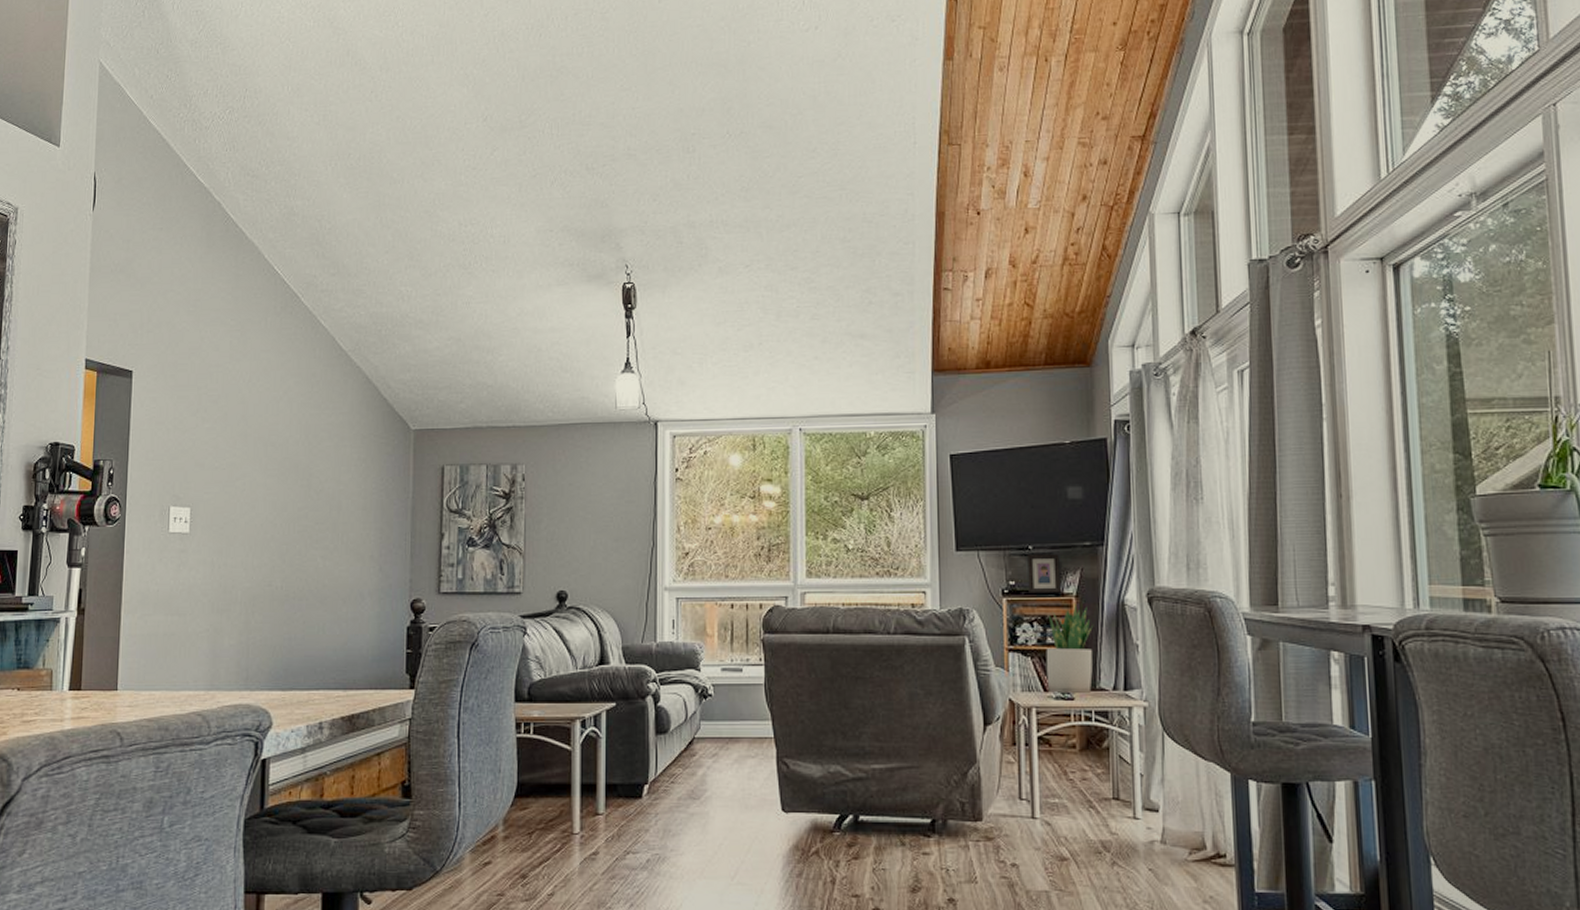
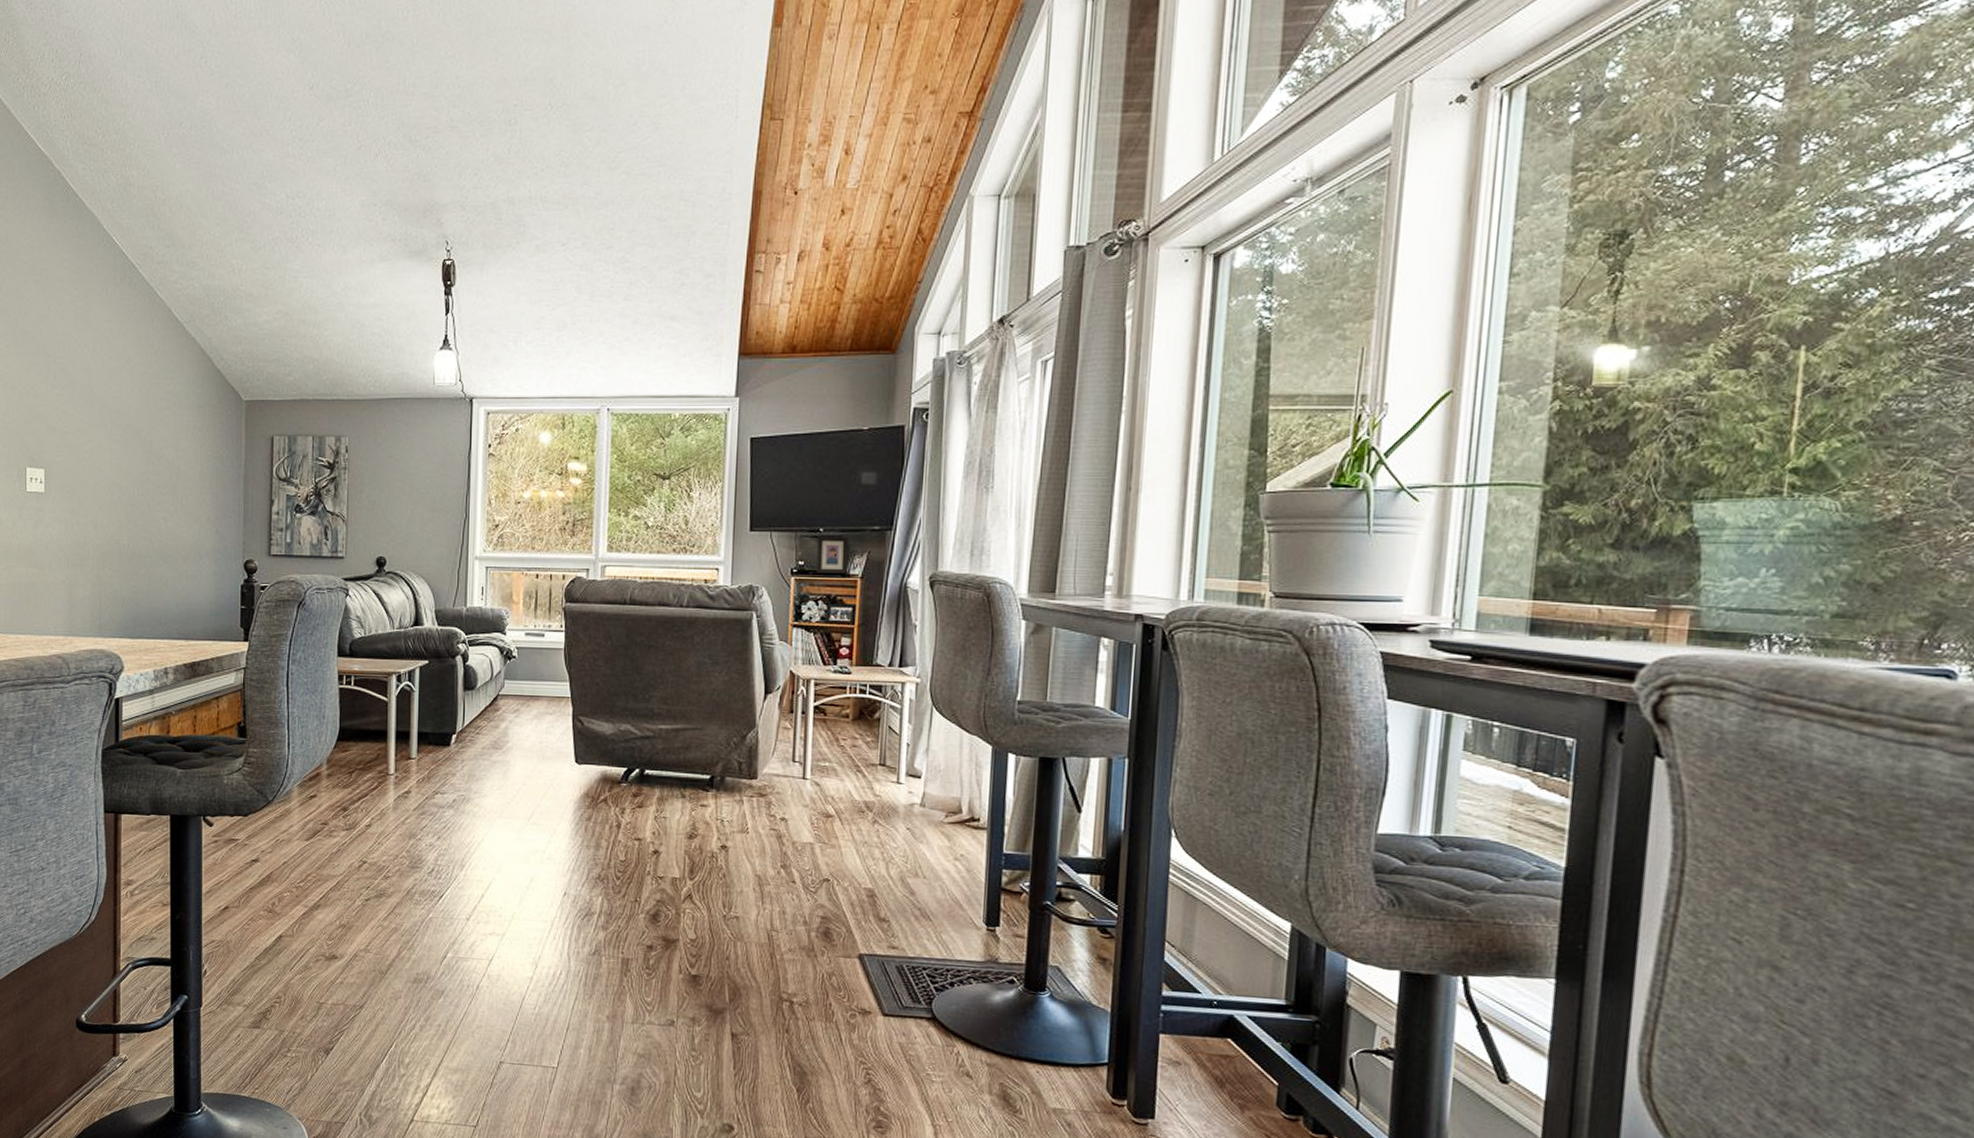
planter: present [1046,605,1093,694] -> none [826,586,875,669]

